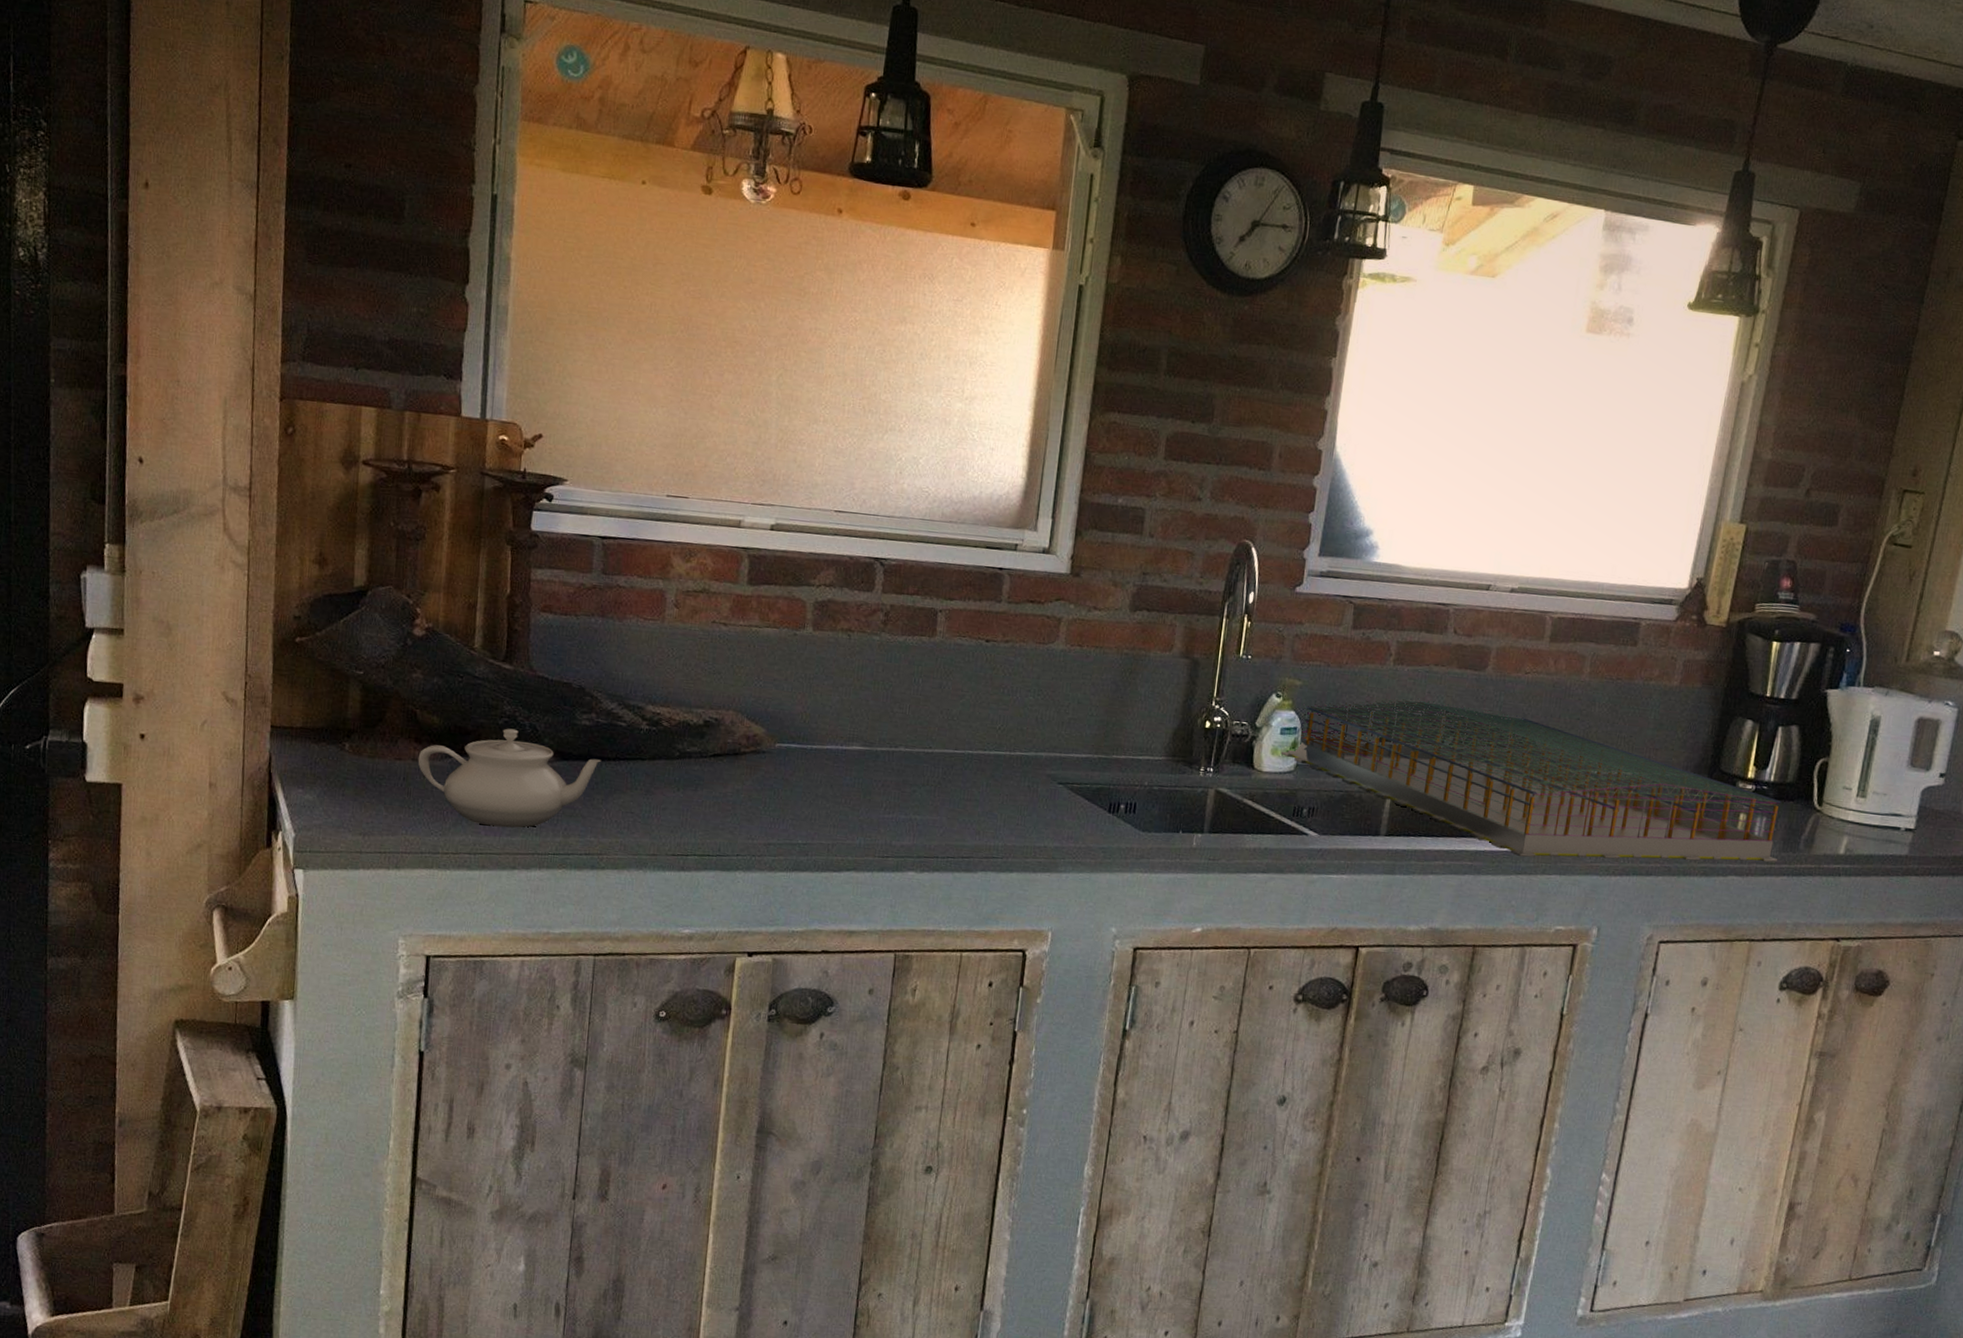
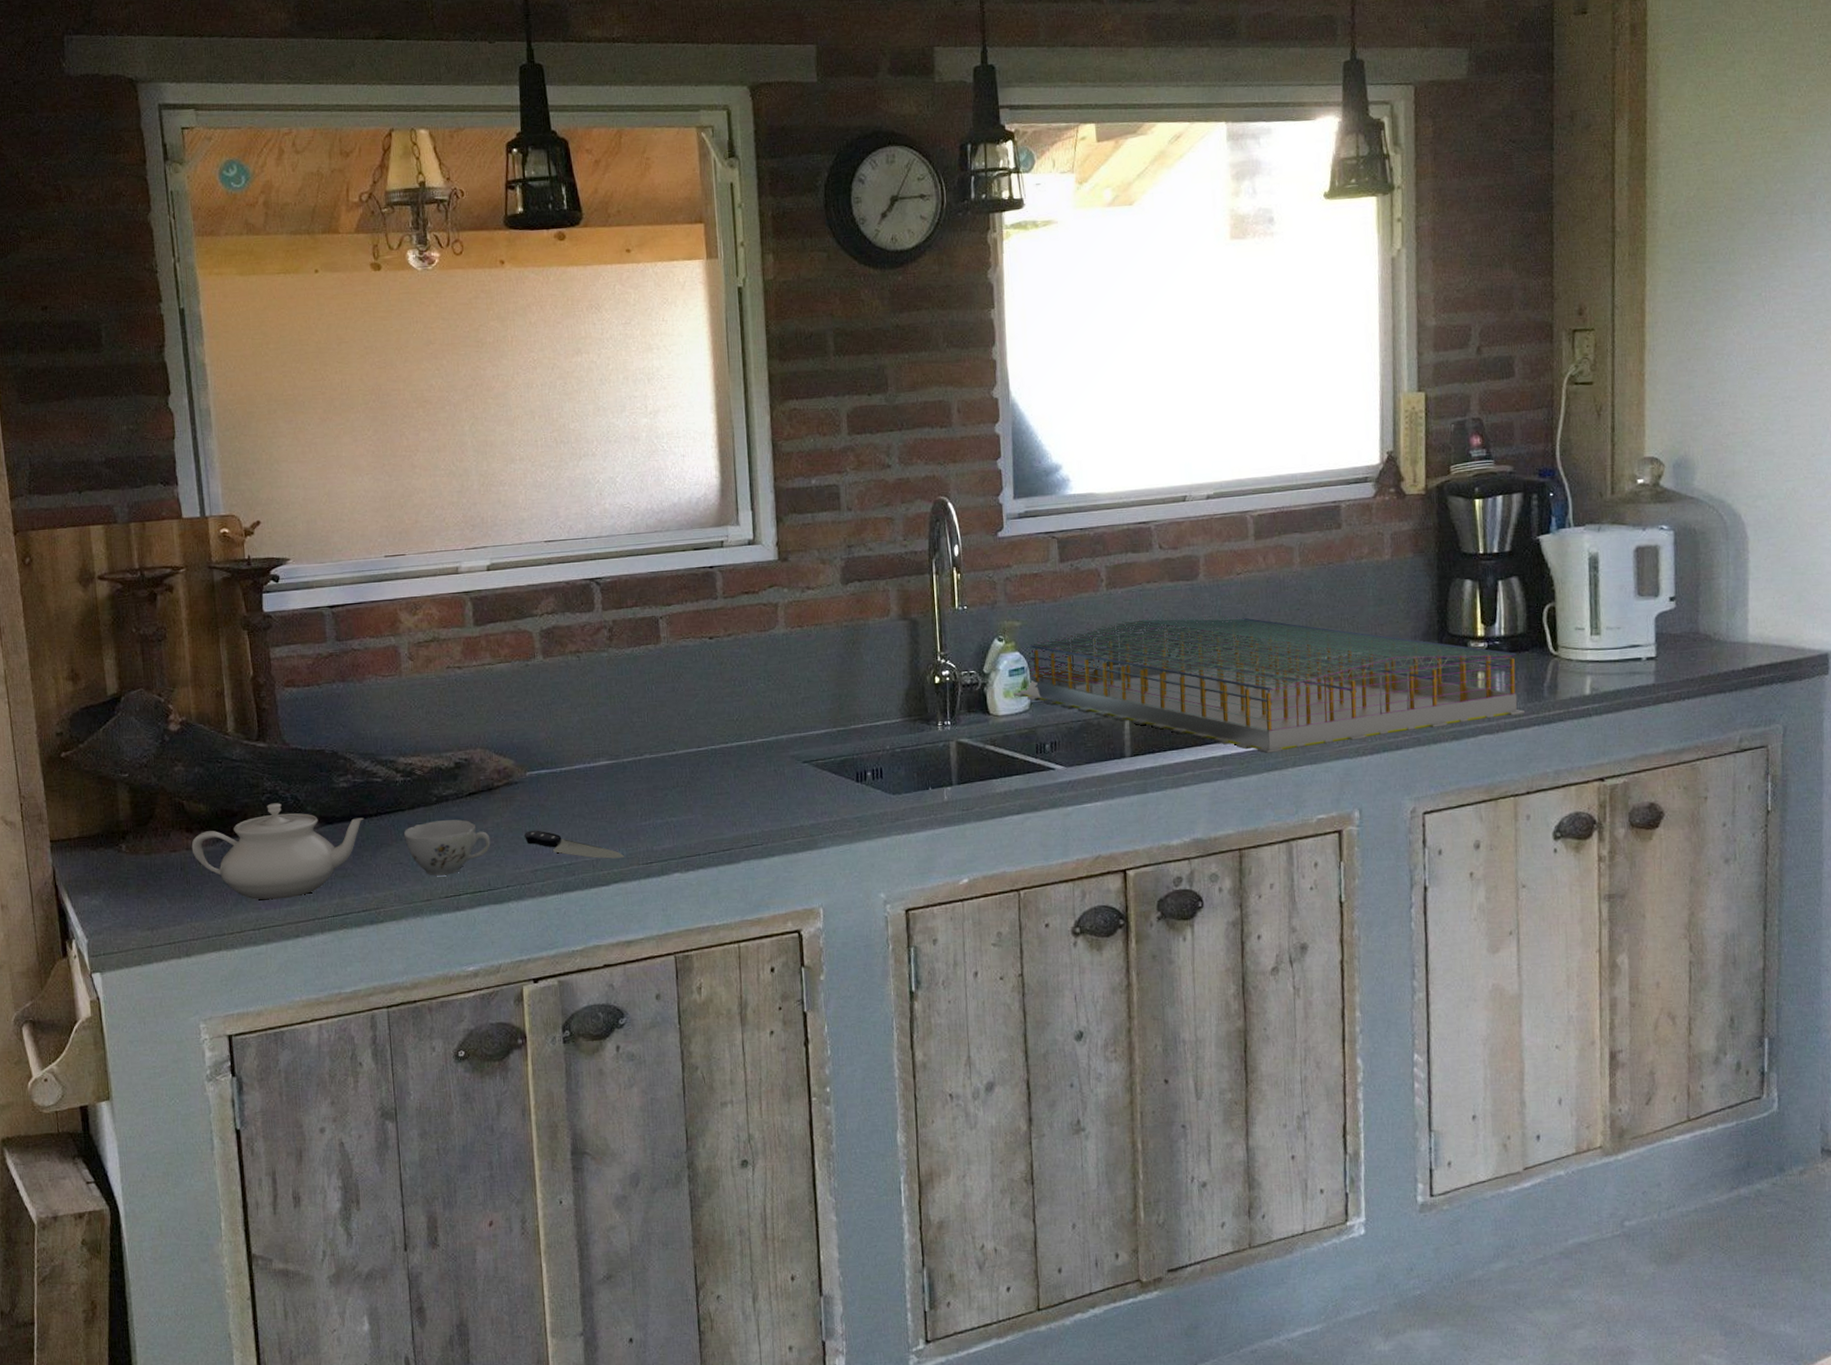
teacup: none [639,776,728,834] -> present [403,819,491,876]
kitchen knife: none [763,803,862,847] -> present [524,830,625,859]

